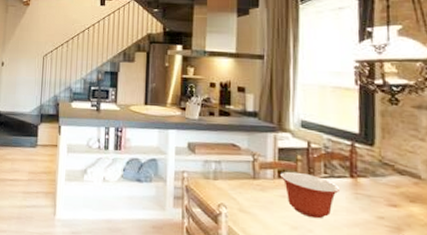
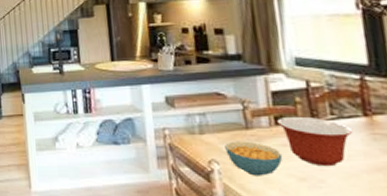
cereal bowl: none [234,188,281,222] -> present [225,141,283,176]

